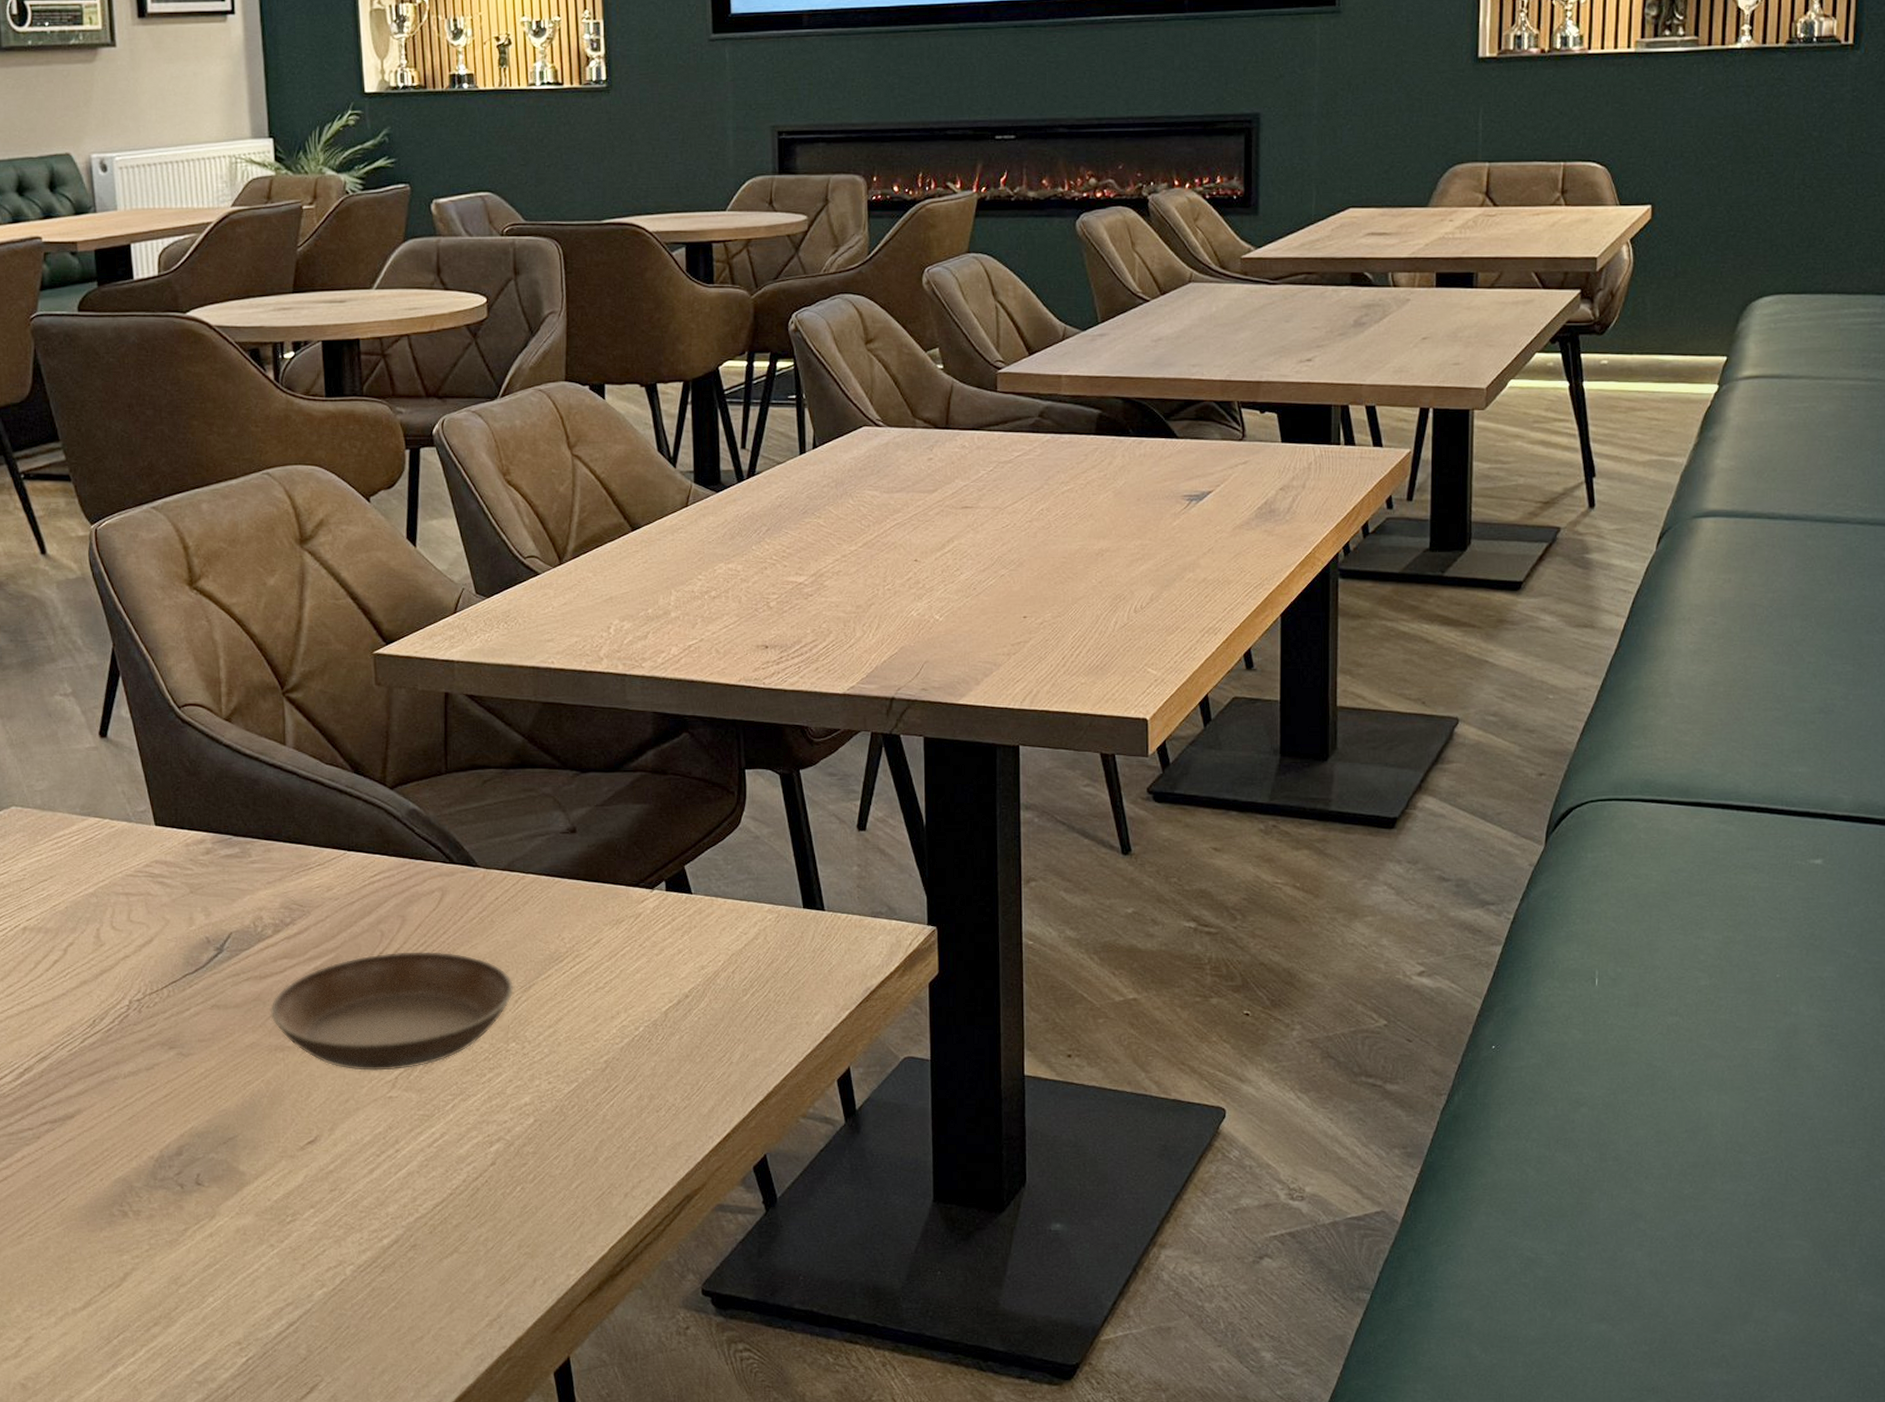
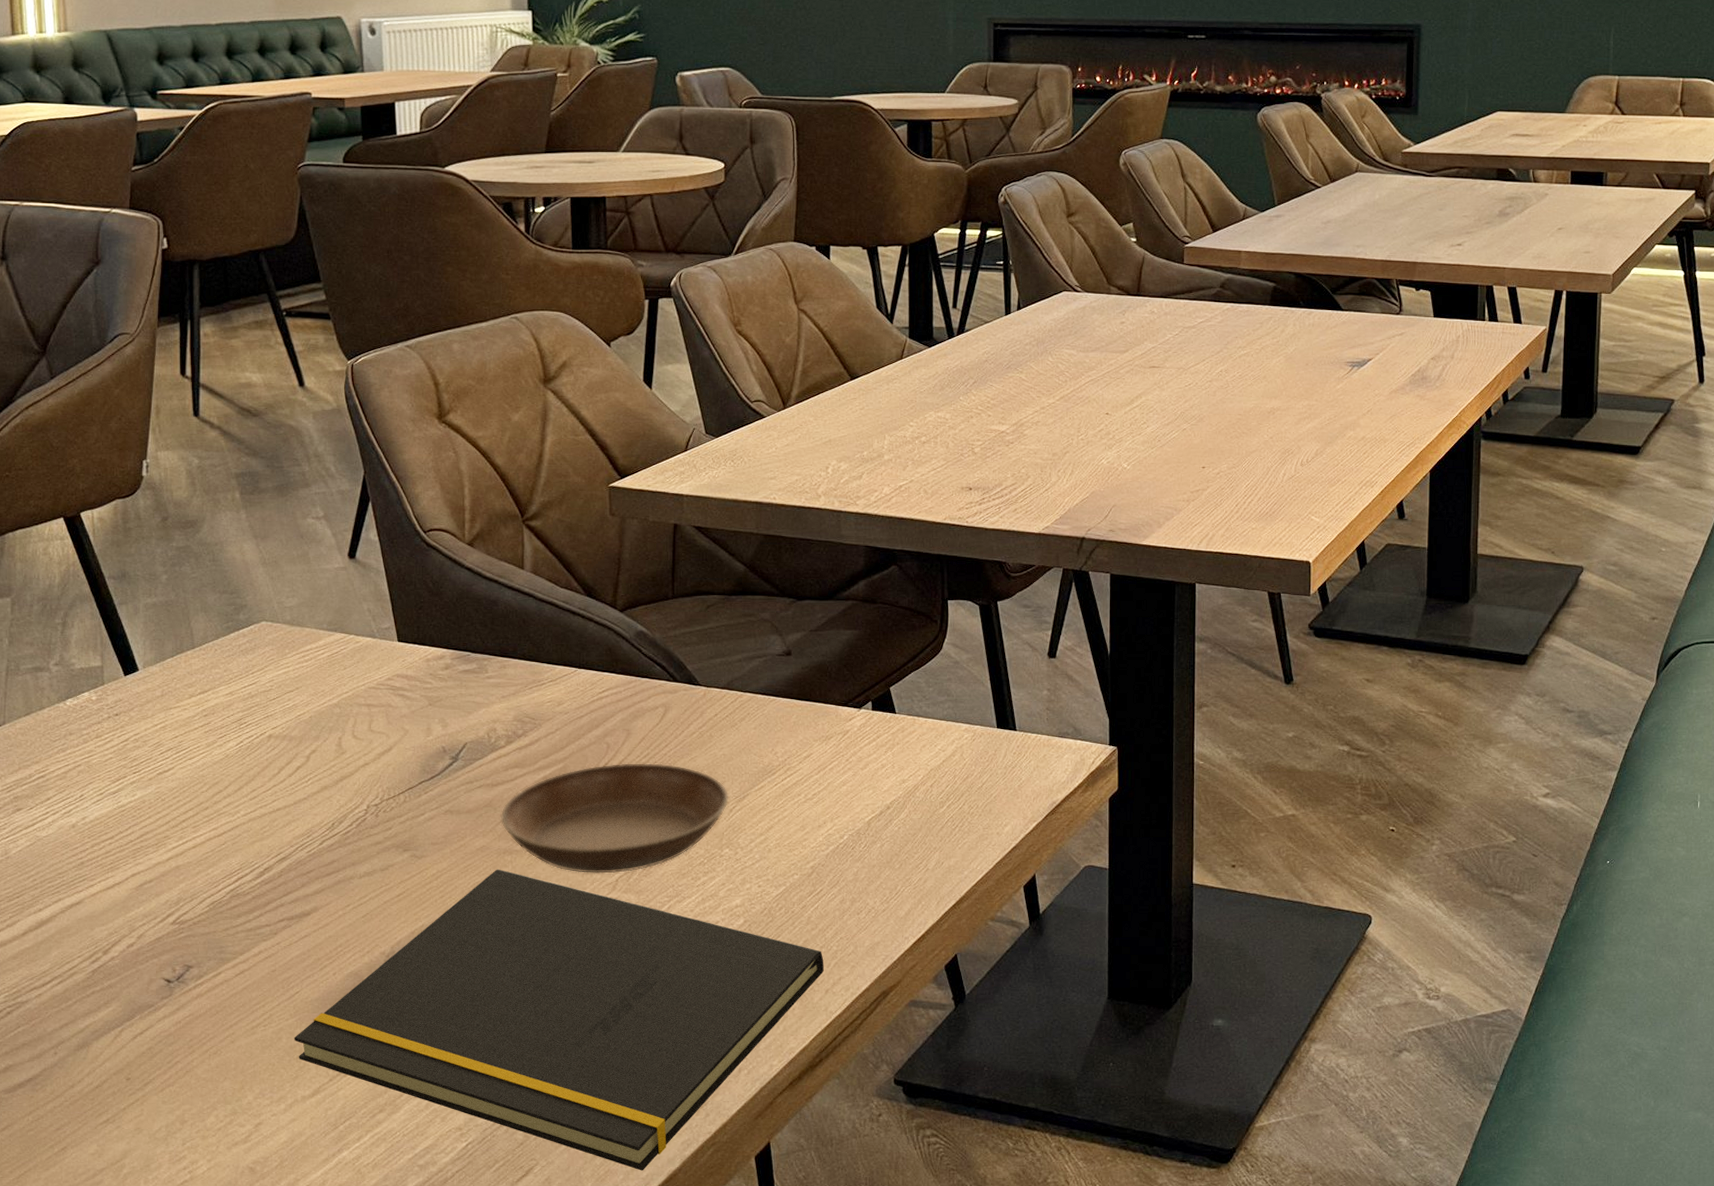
notepad: none [61,1067,622,1388] -> present [294,869,824,1171]

